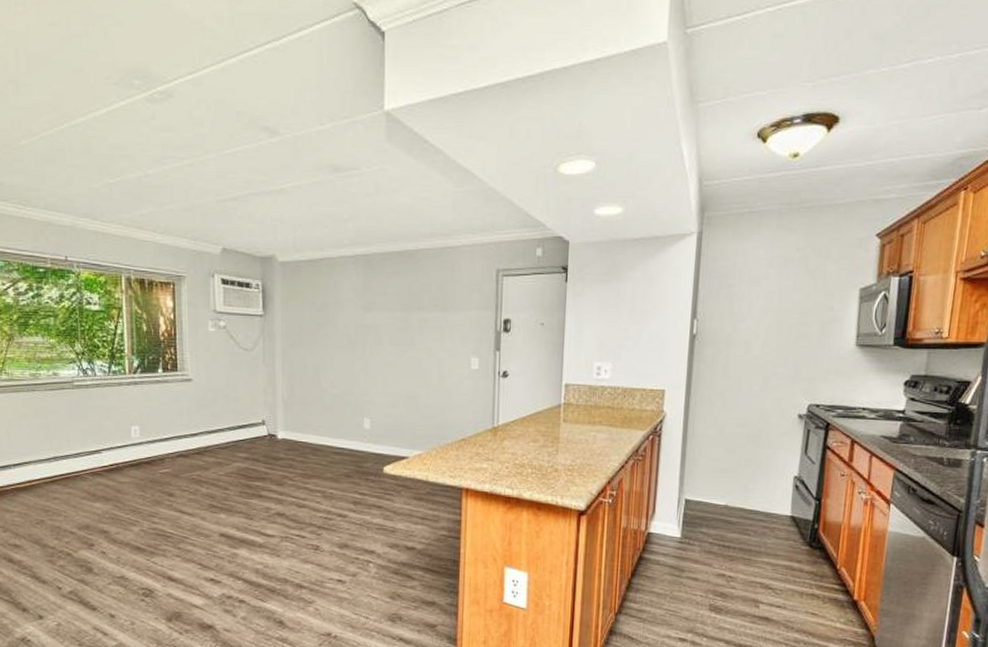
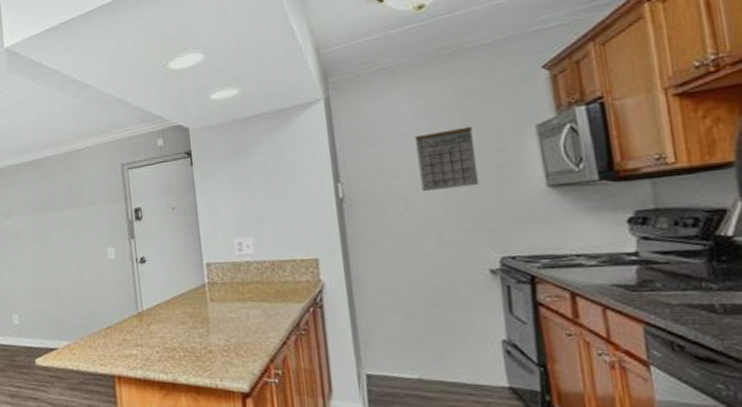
calendar: none [761,281,812,338] -> present [415,126,479,192]

